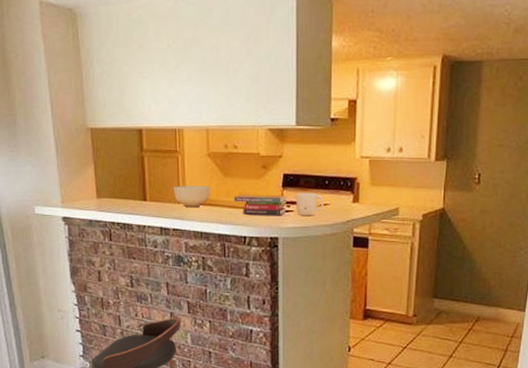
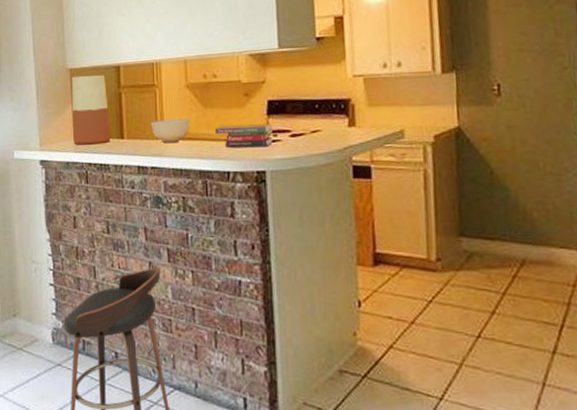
vase: none [92,136,135,205] -> present [71,75,112,145]
mug: present [296,193,324,217] -> none [283,119,315,146]

